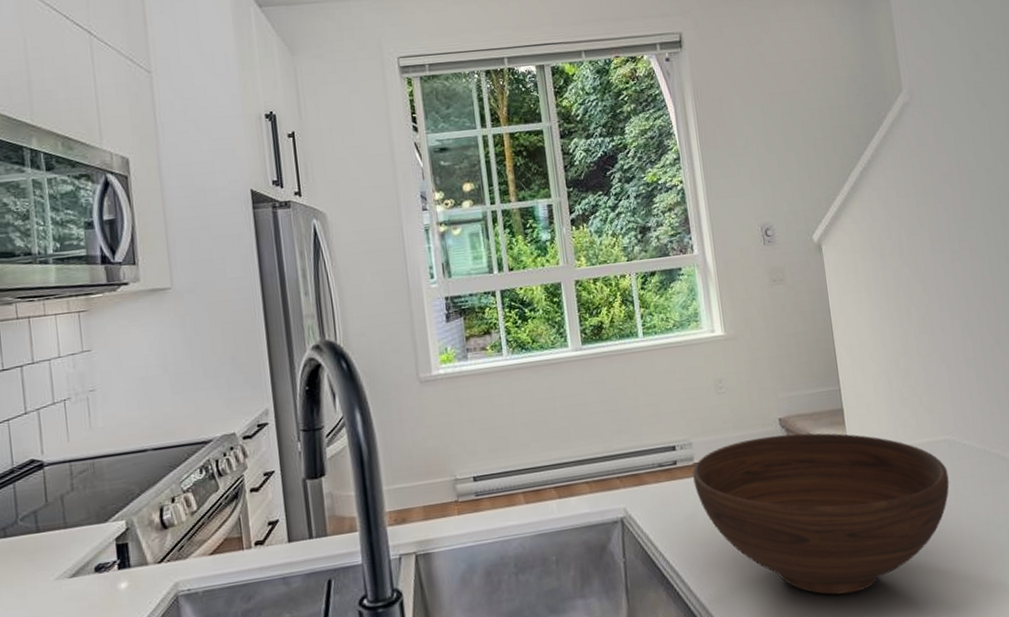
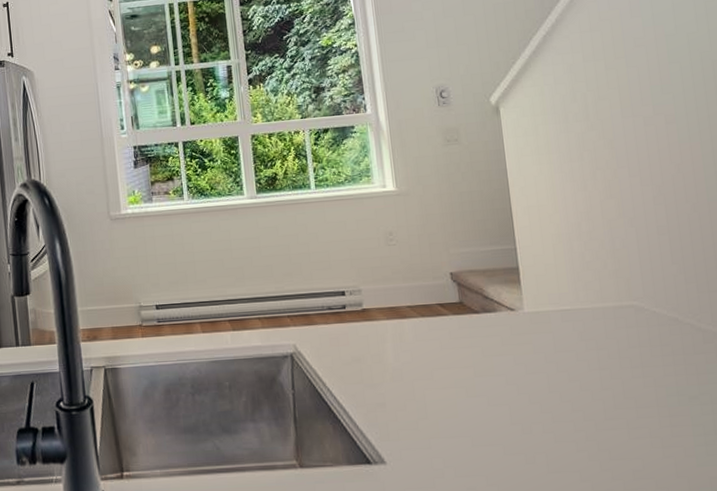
bowl: present [693,433,949,595] -> none [361,288,635,448]

